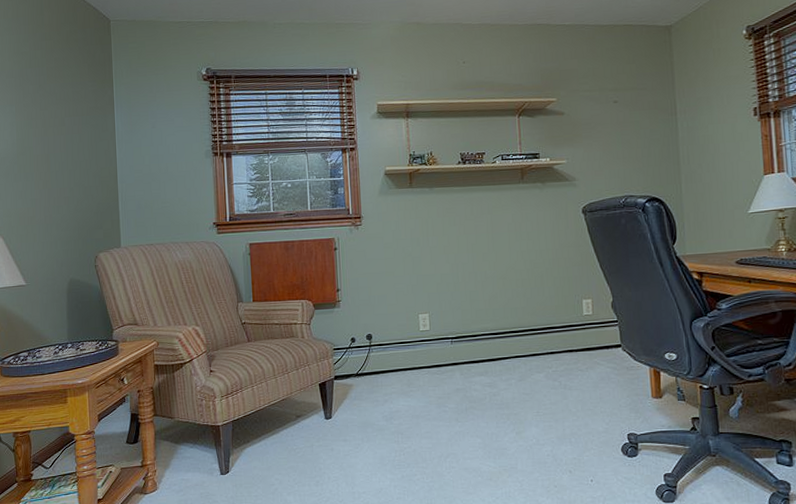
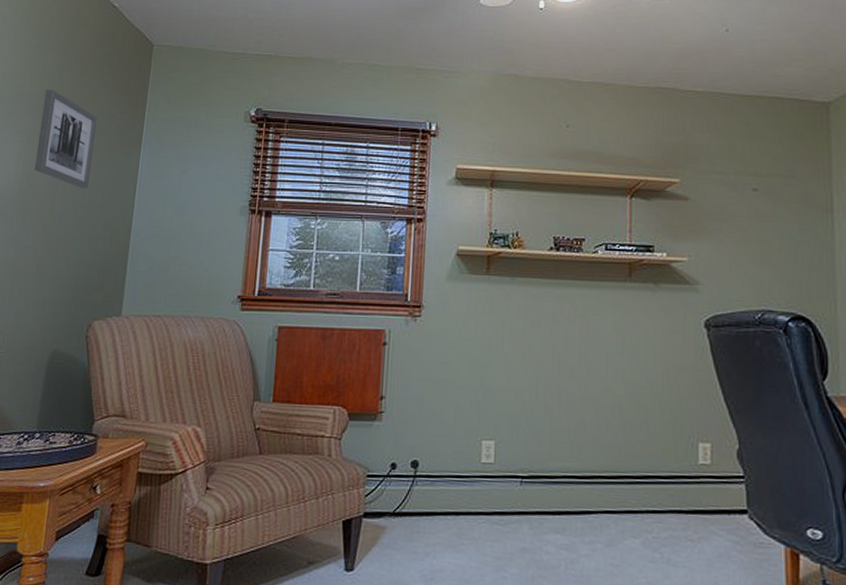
wall art: none [24,65,75,148] -> present [34,89,98,189]

